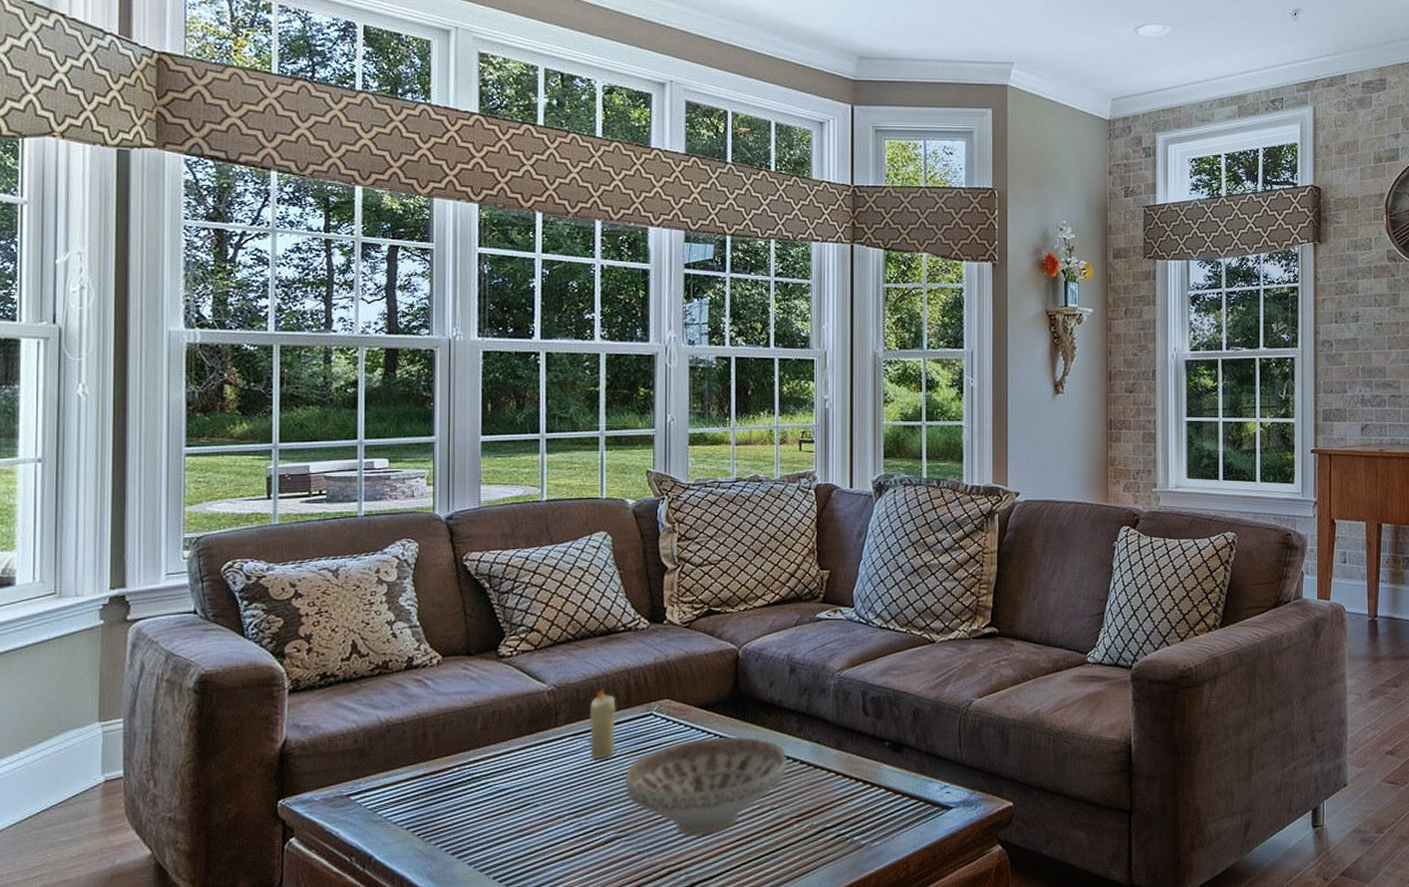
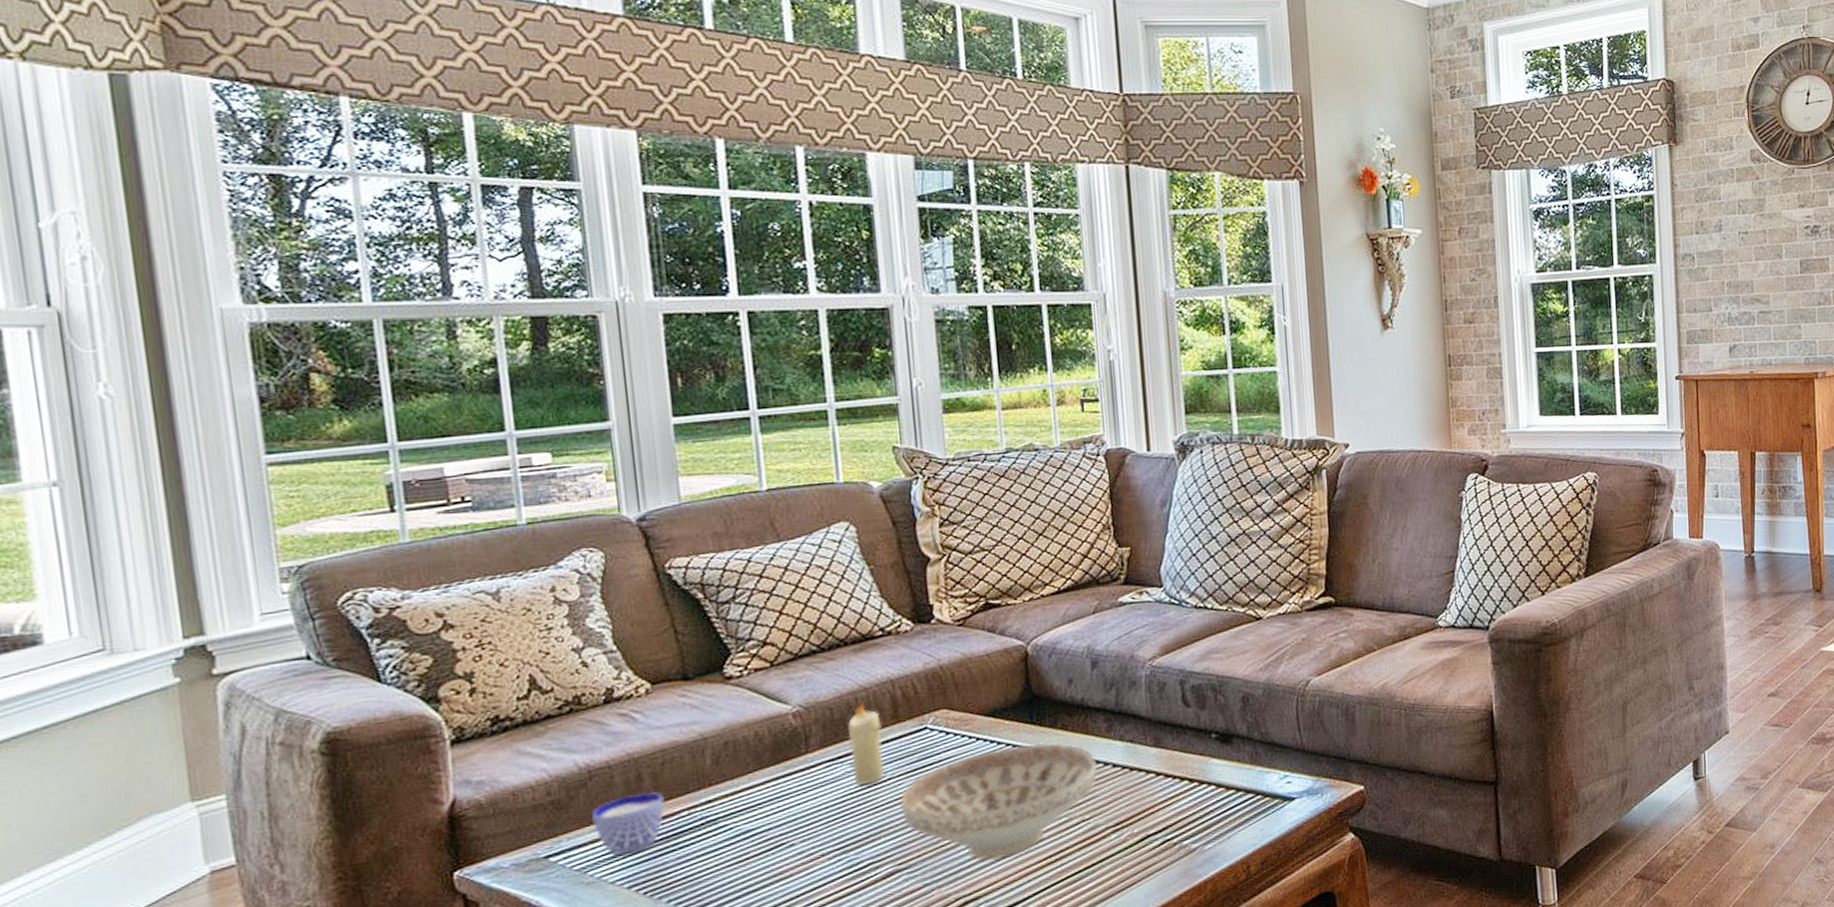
cup: none [386,748,441,800] -> present [592,791,665,856]

